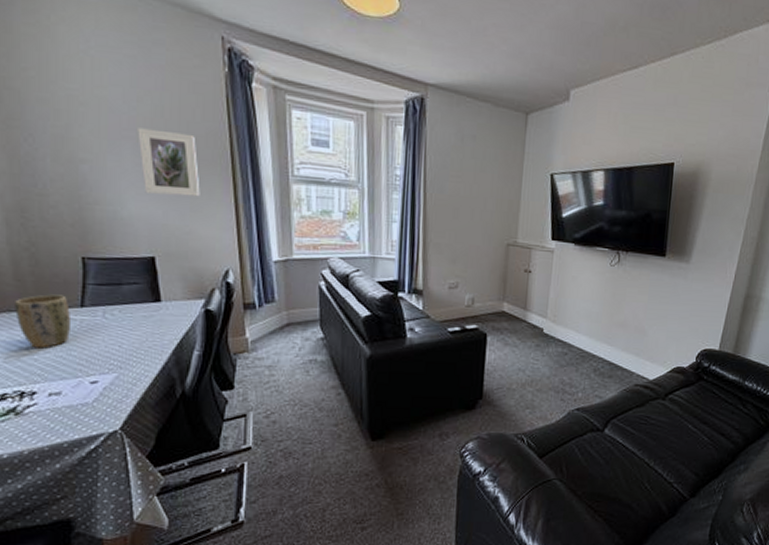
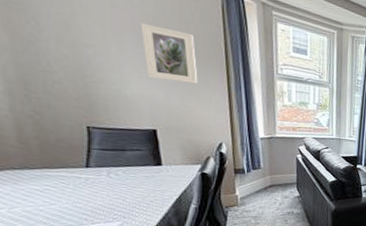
plant pot: present [15,294,72,349] -> none [19,156,77,201]

